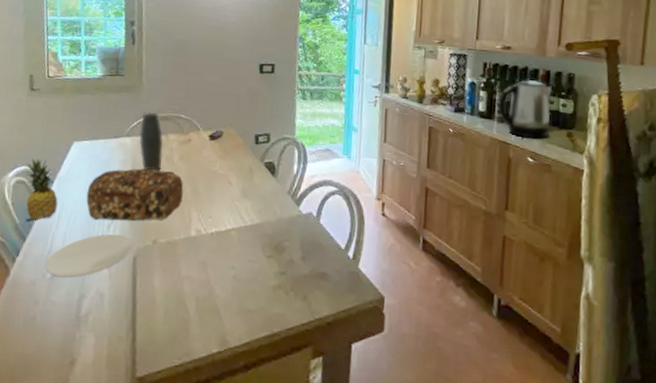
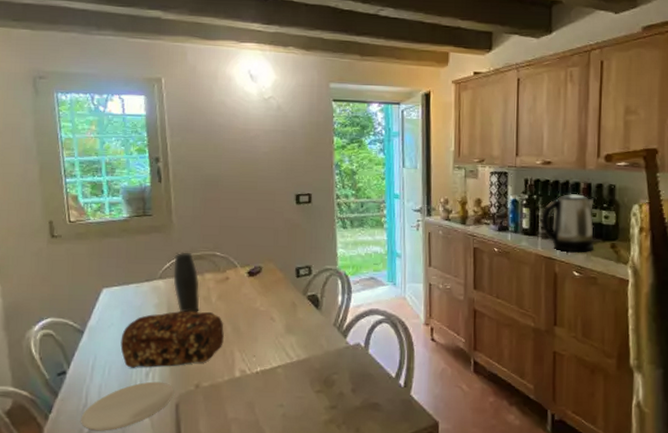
fruit: present [25,158,58,221] -> none [52,309,90,374]

